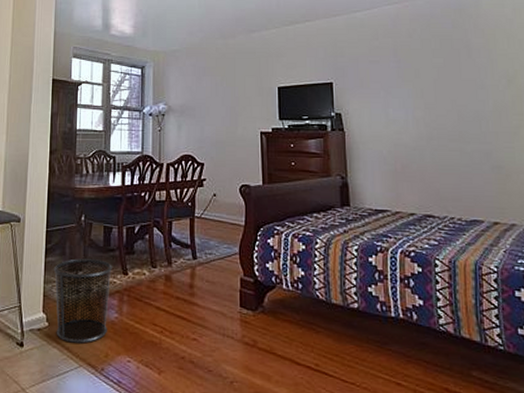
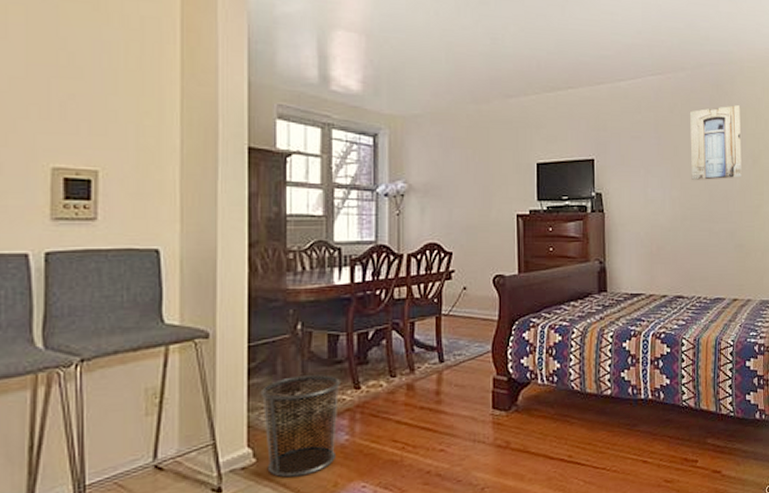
wall art: none [431,27,495,102] -> present [690,105,742,181]

